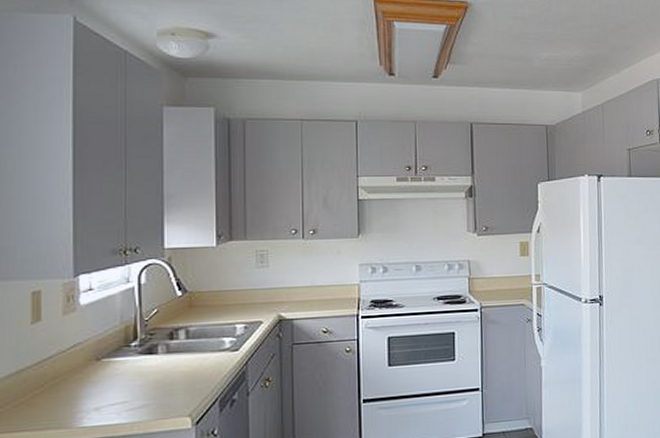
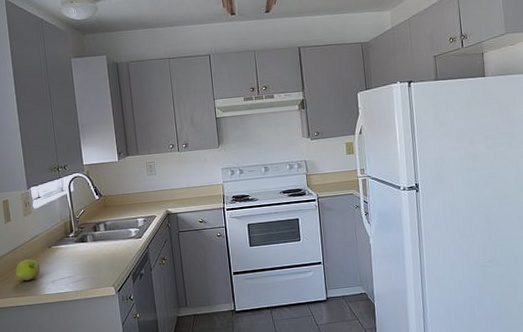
fruit: none [39,376,80,407] -> present [15,259,41,281]

